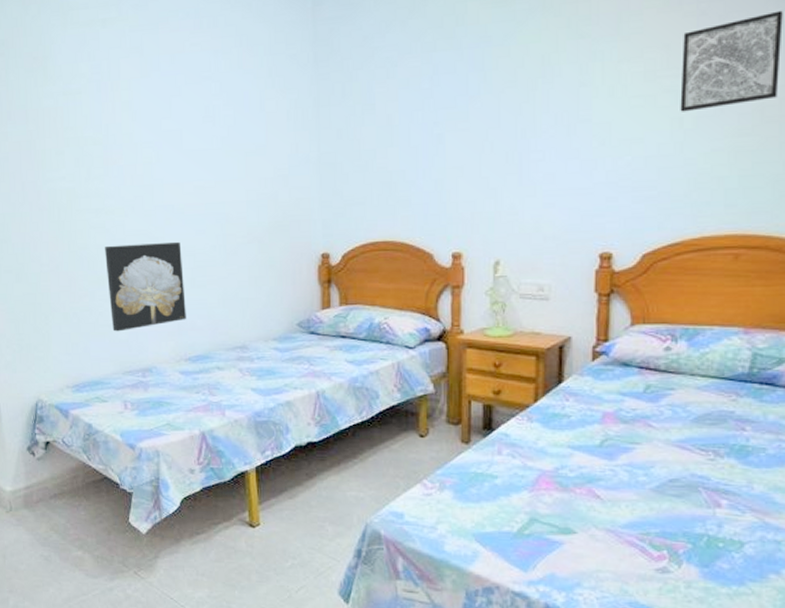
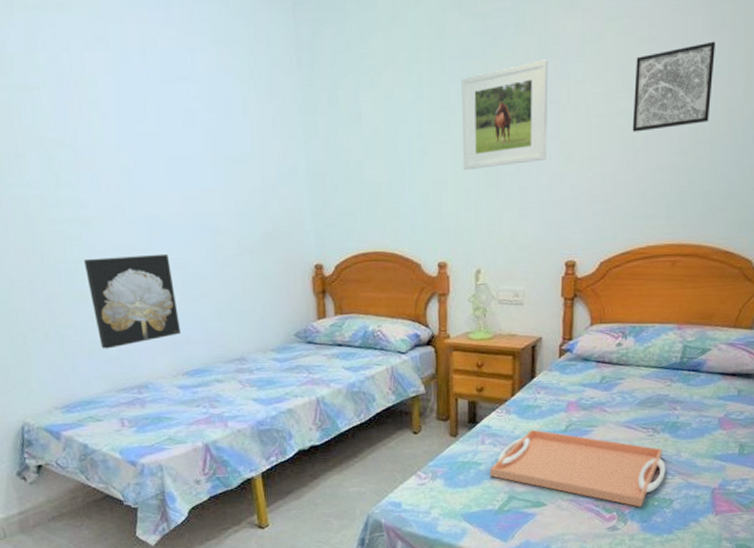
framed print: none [481,41,579,158] -> present [461,59,548,171]
serving tray: none [507,441,733,548] -> present [489,429,666,507]

